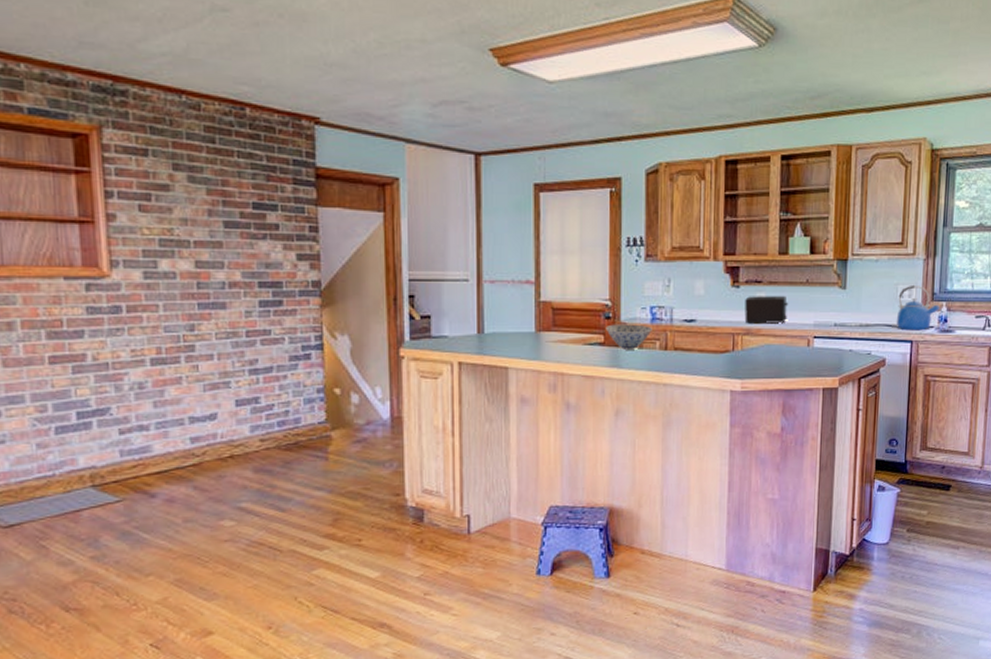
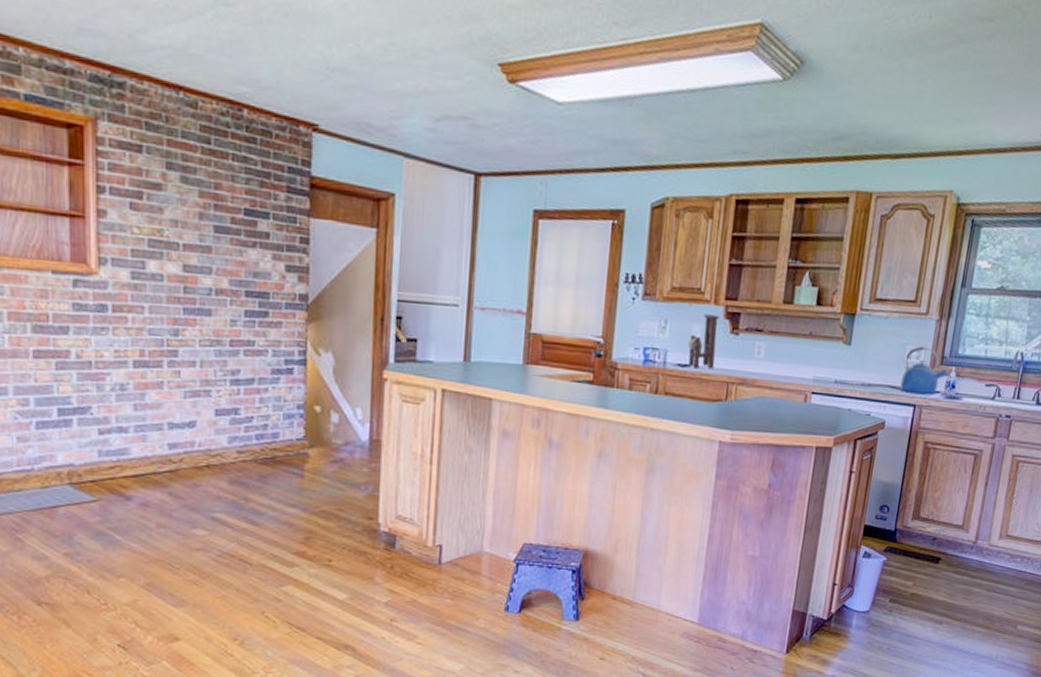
bowl: present [605,324,652,351] -> none [595,362,644,392]
paper towel holder: none [692,270,720,322] -> present [687,314,719,368]
toaster: present [744,295,789,324] -> none [741,344,789,376]

